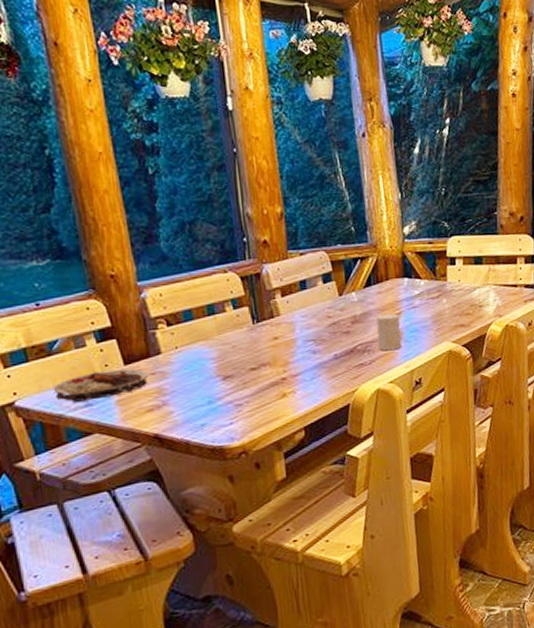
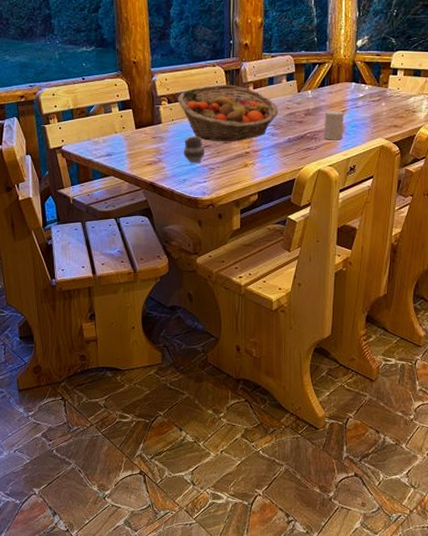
plate: present [53,369,149,402] -> none [87,132,152,152]
fruit basket: none [180,294,318,370] -> present [178,84,278,141]
cup: none [197,365,227,402] -> present [184,136,205,163]

